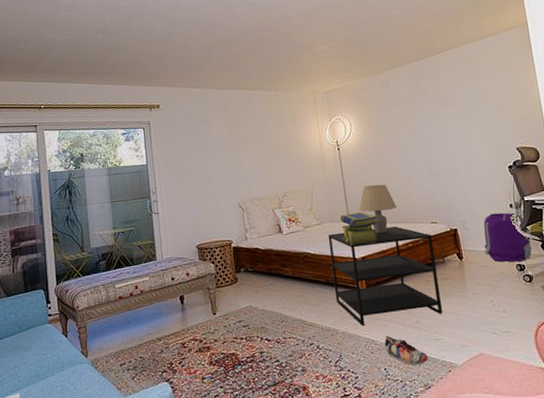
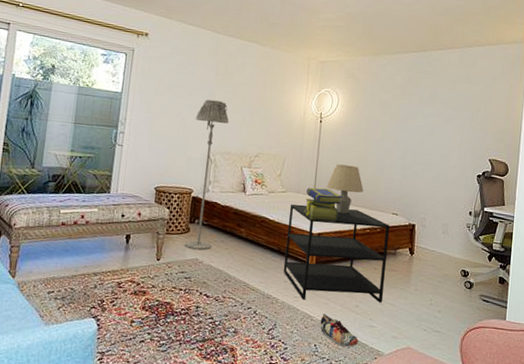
floor lamp: none [219,151,262,298] -> present [185,99,230,251]
backpack: present [483,212,532,262] -> none [435,217,482,268]

